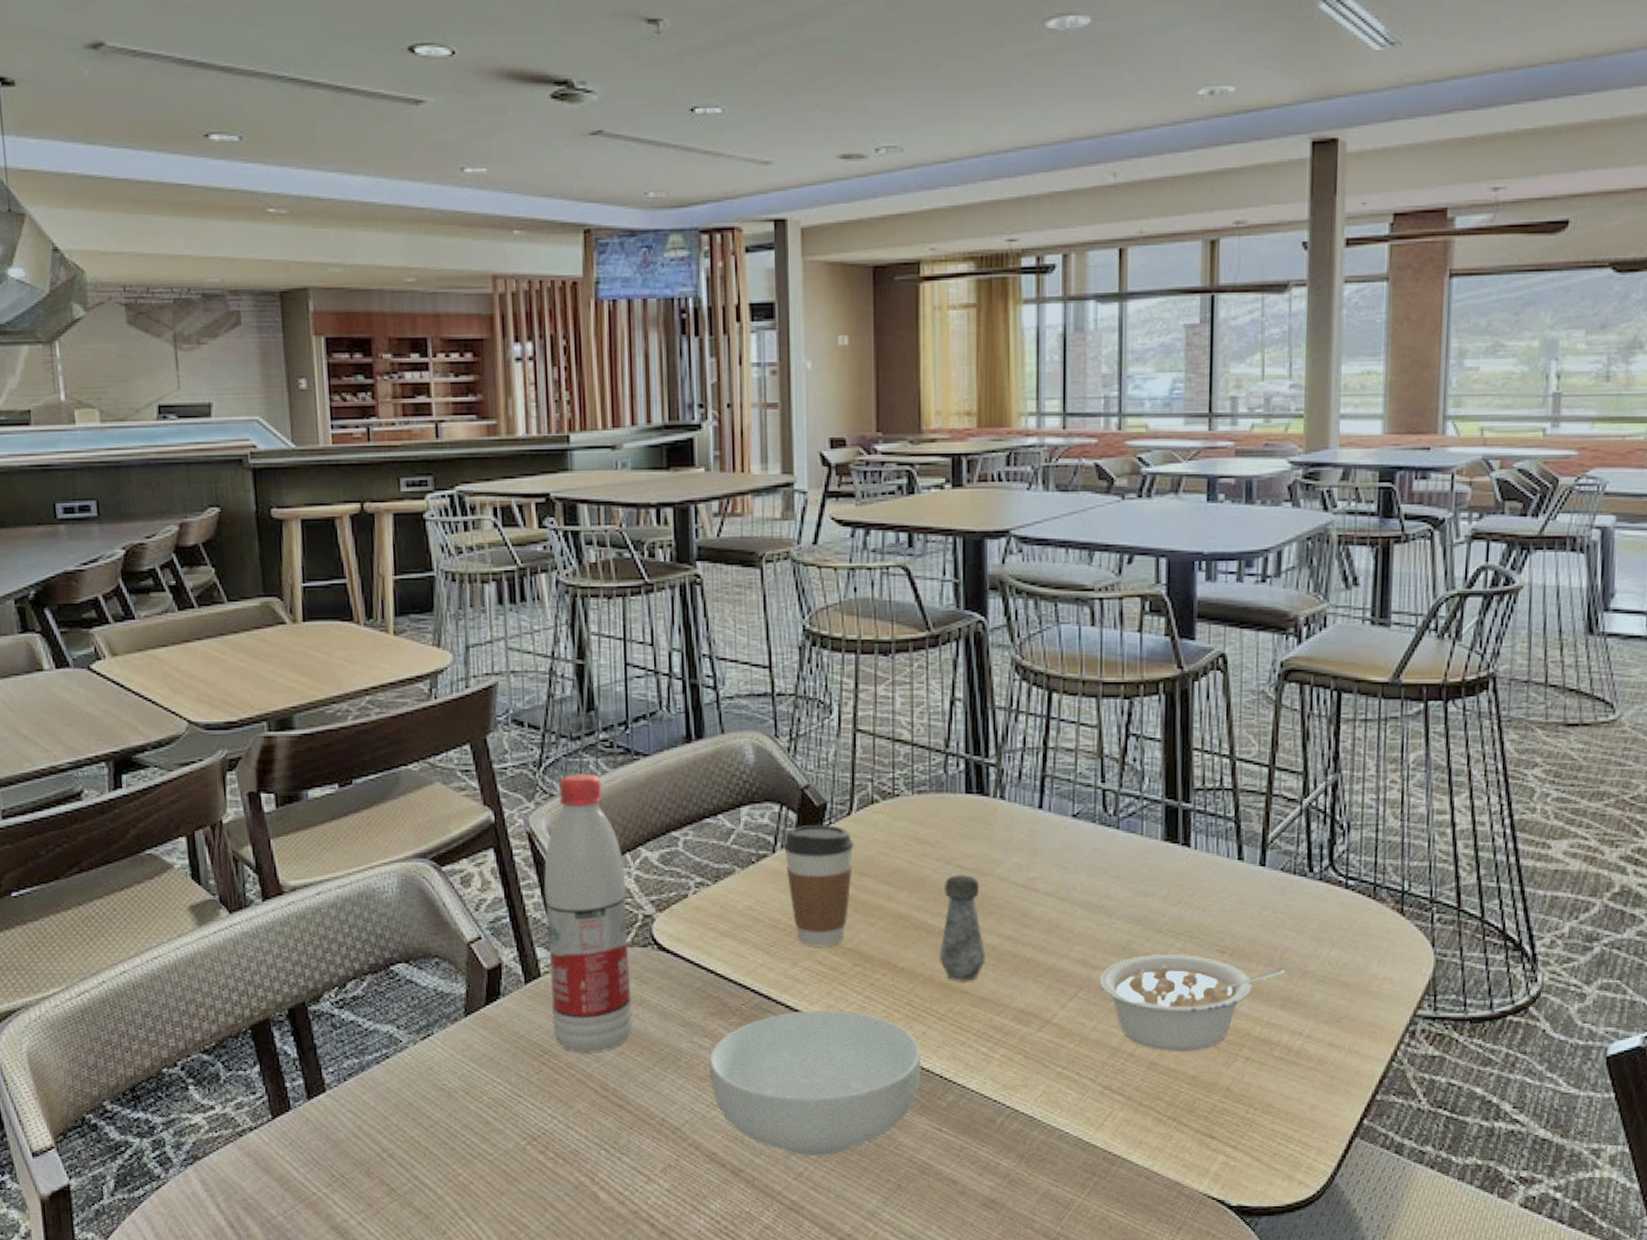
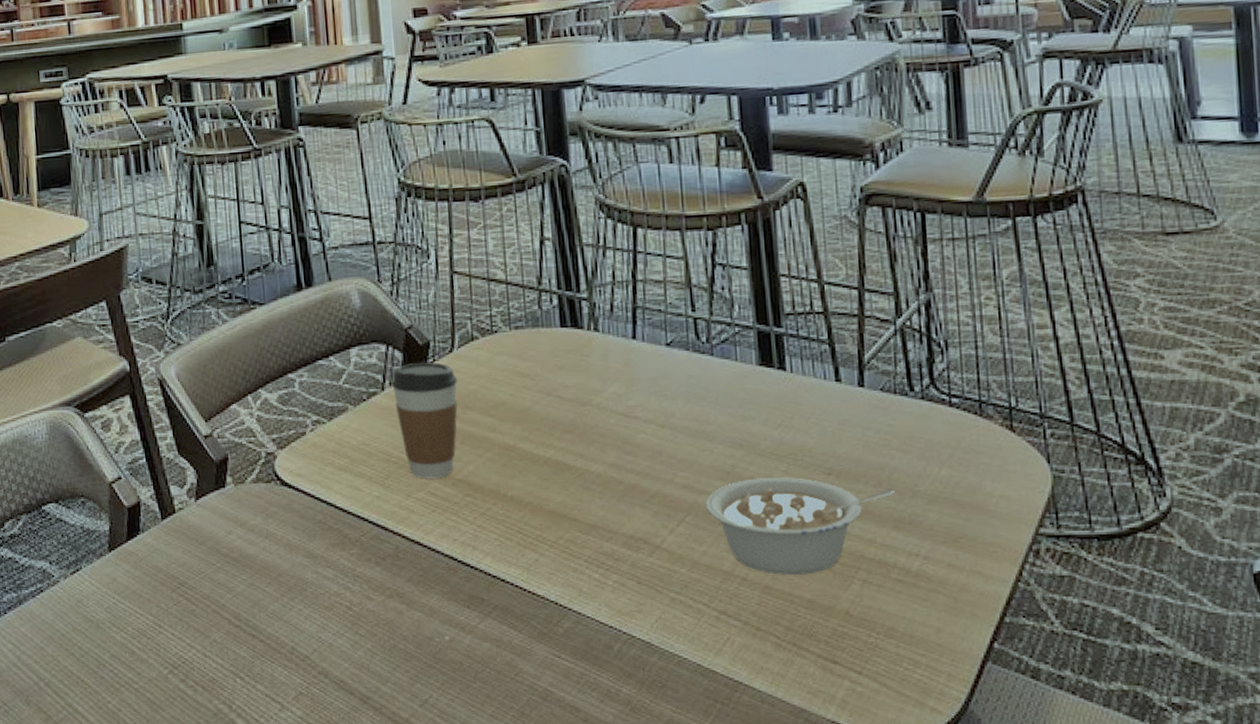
water bottle: present [544,773,632,1054] -> none [175,323,261,586]
cereal bowl: present [708,1010,922,1157] -> none [332,539,536,684]
salt shaker: present [940,875,985,981] -> none [546,405,591,509]

